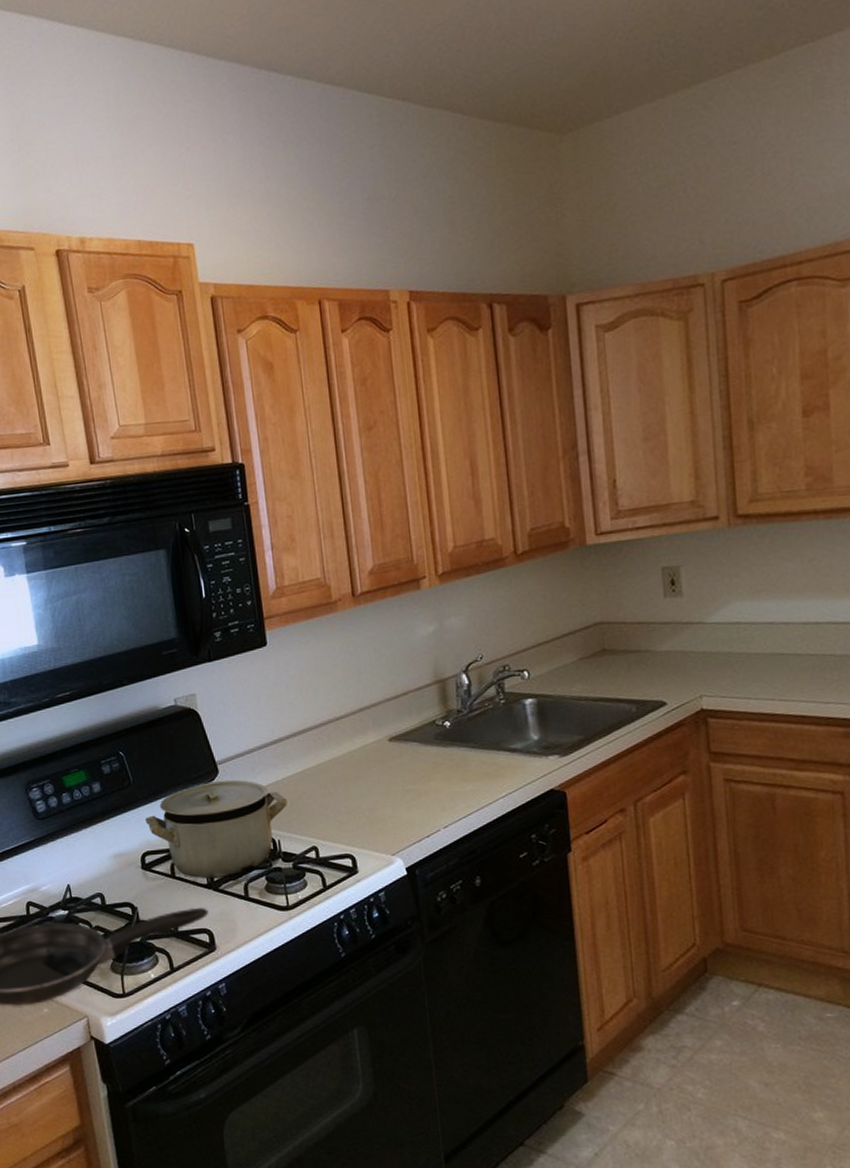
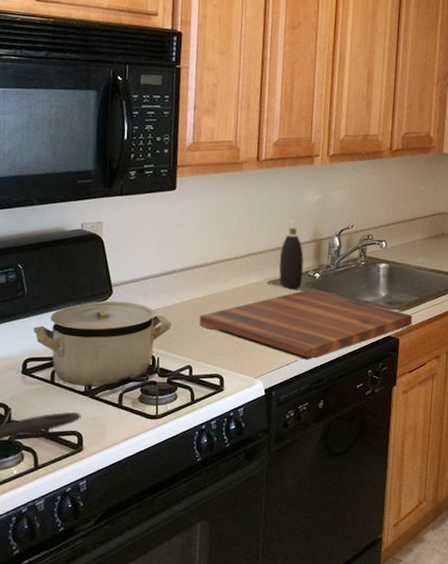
cutting board: none [317,740,581,830] -> present [199,288,413,361]
soap dispenser: none [397,660,430,744] -> present [279,219,304,289]

